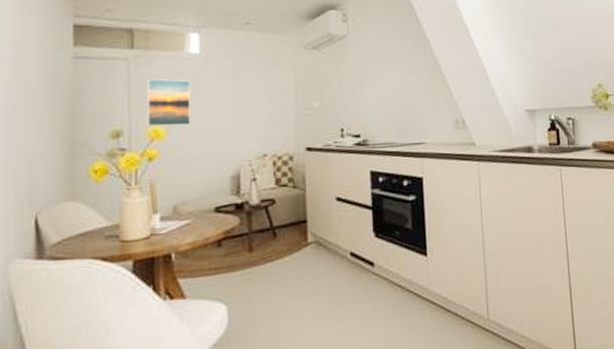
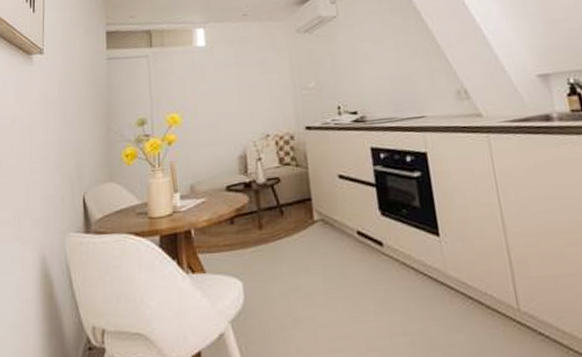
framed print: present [147,79,191,127] -> none [164,70,201,114]

